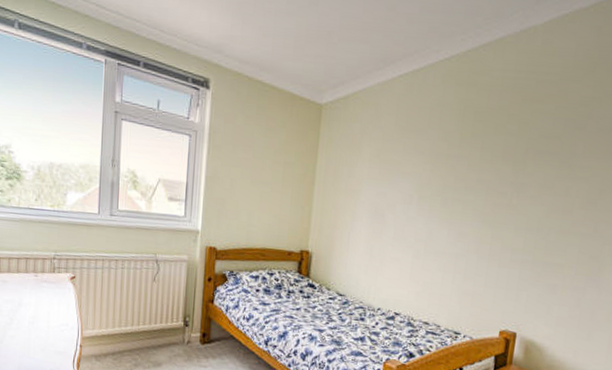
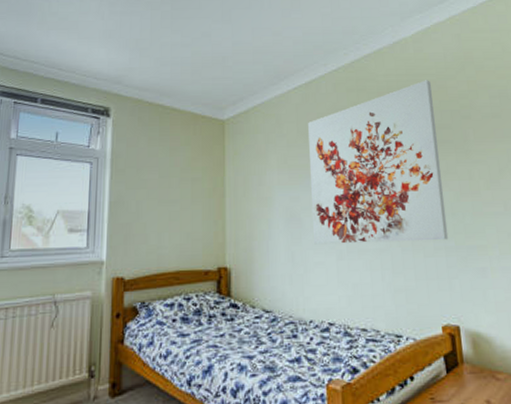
wall art: none [394,80,551,254] -> present [308,80,449,245]

